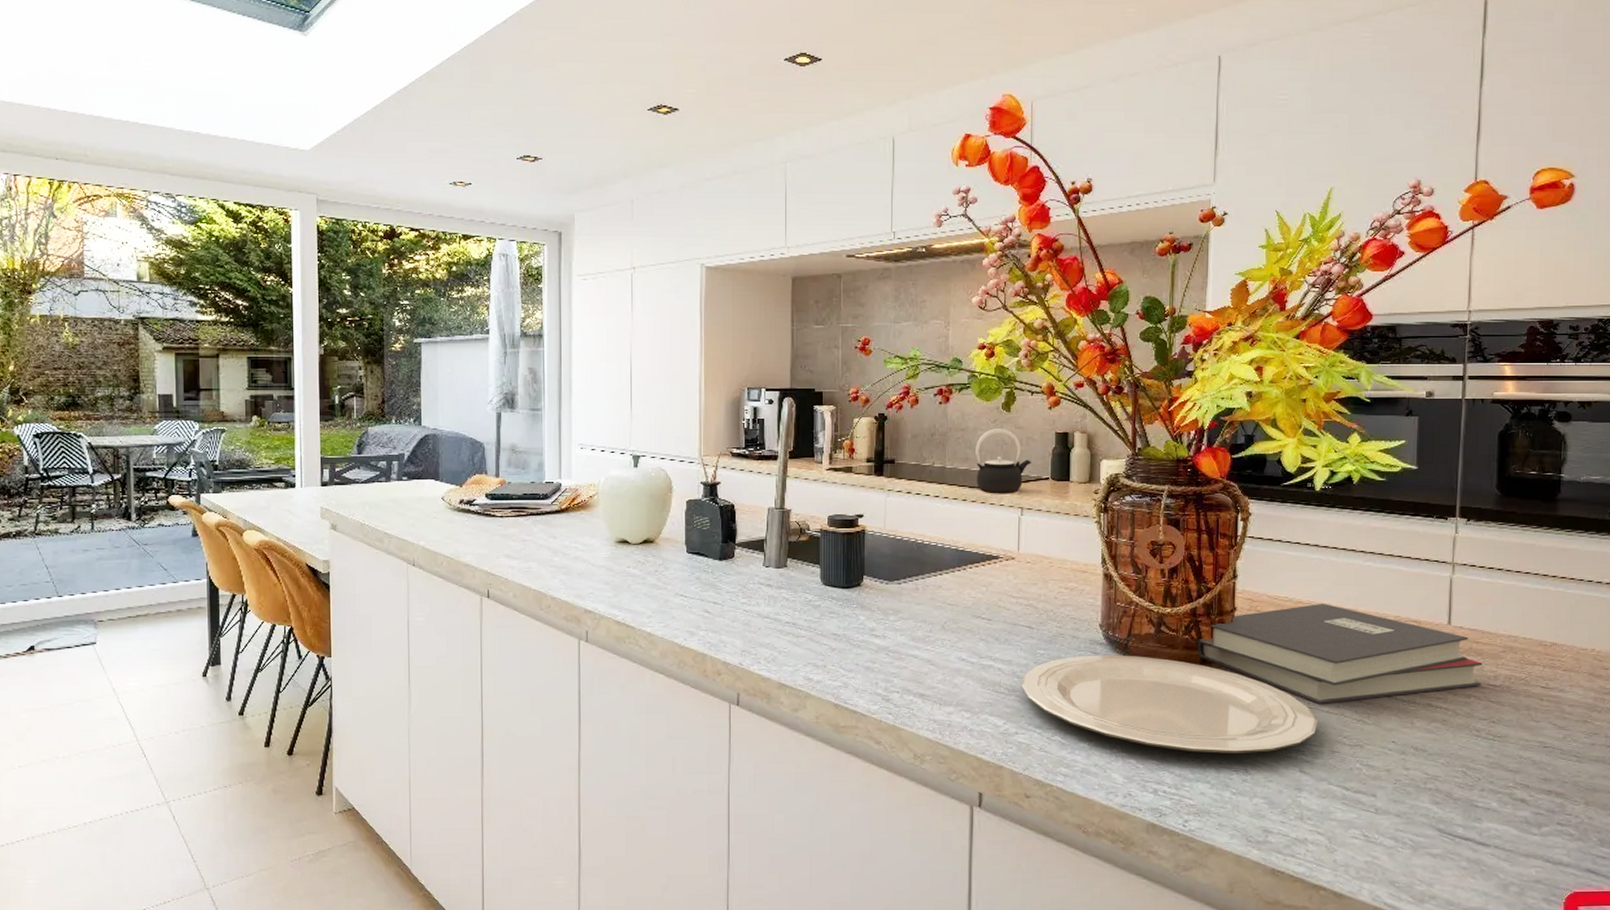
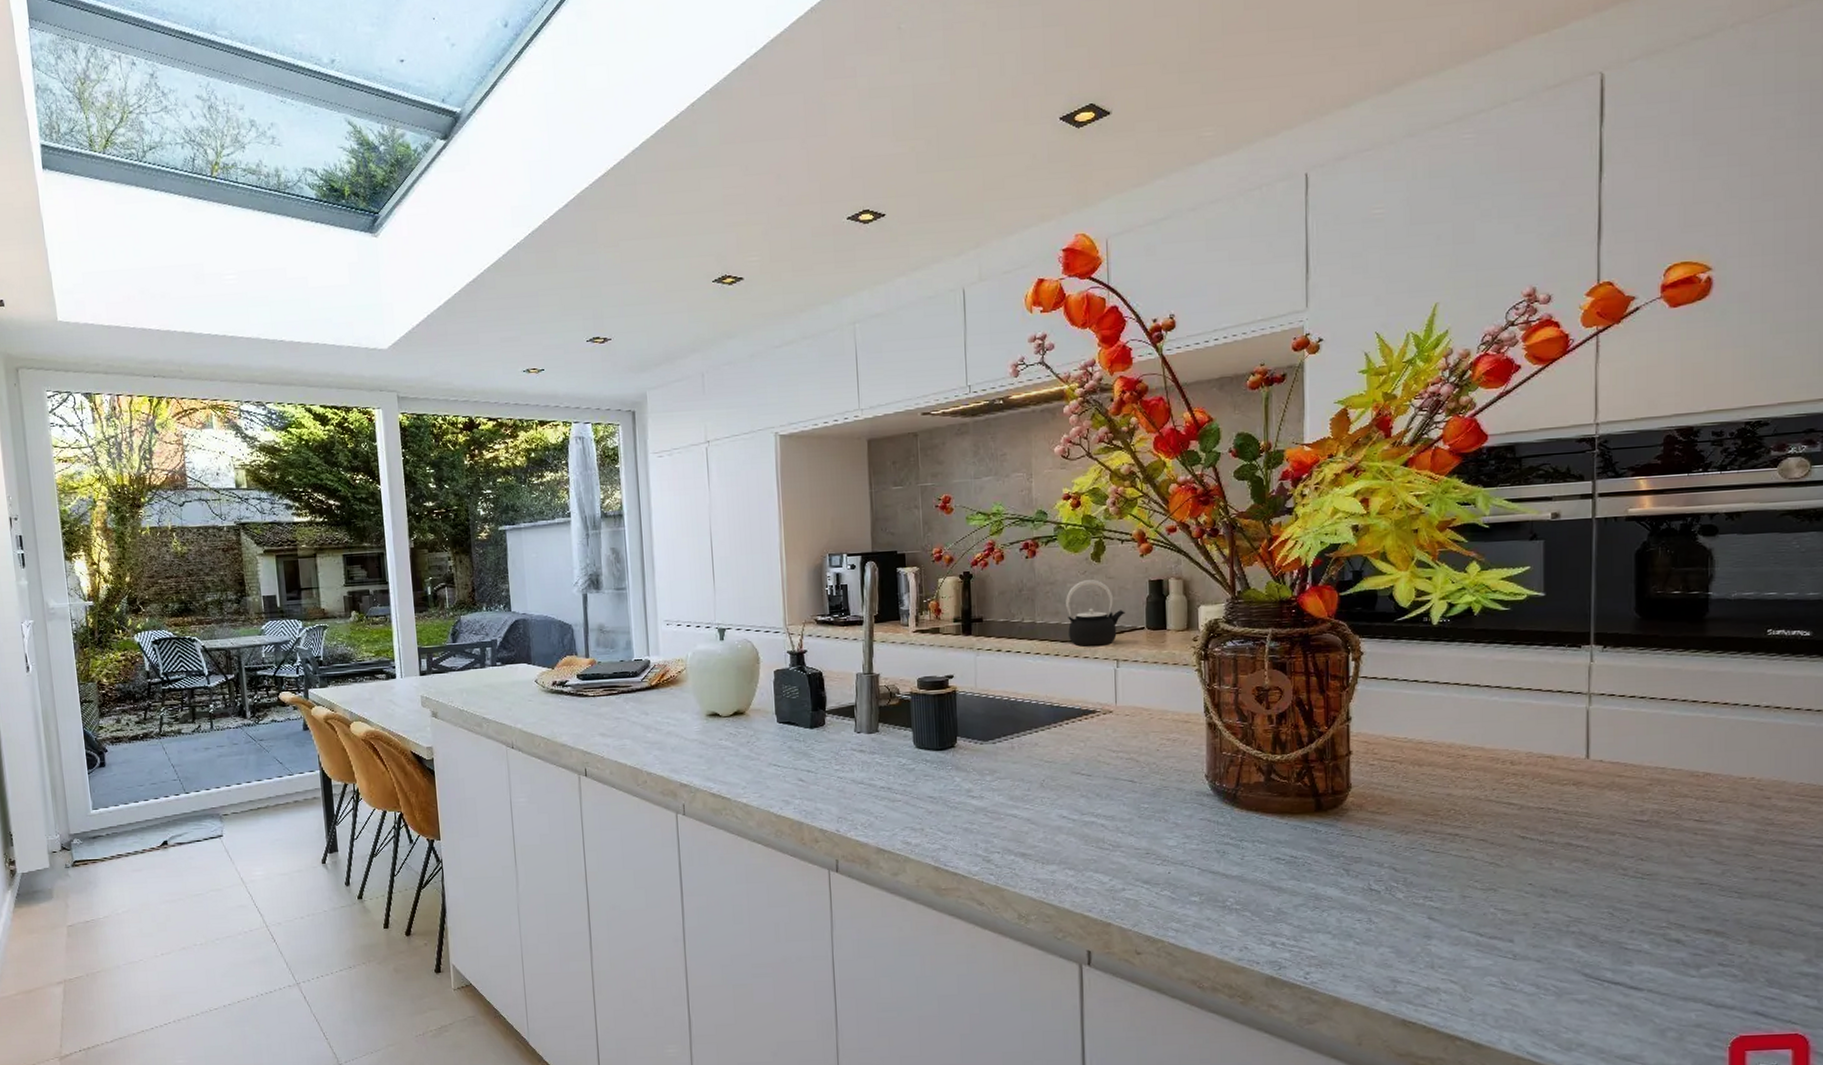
plate: present [1021,655,1318,754] -> none [1126,805,1446,903]
hardback book: present [1195,603,1483,704] -> none [1308,742,1627,848]

